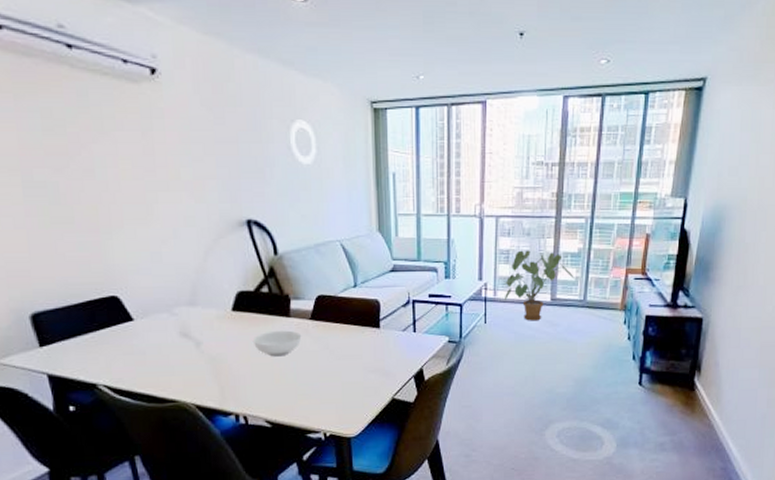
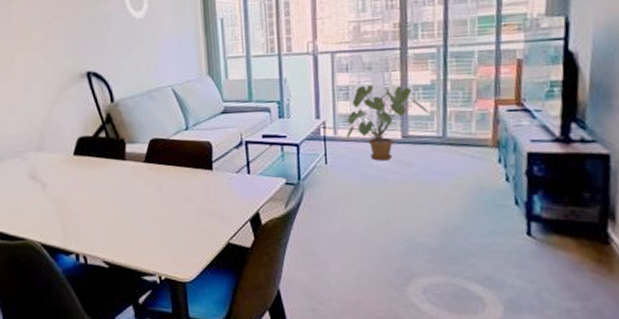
bowl: present [252,330,302,357] -> none [91,173,137,199]

